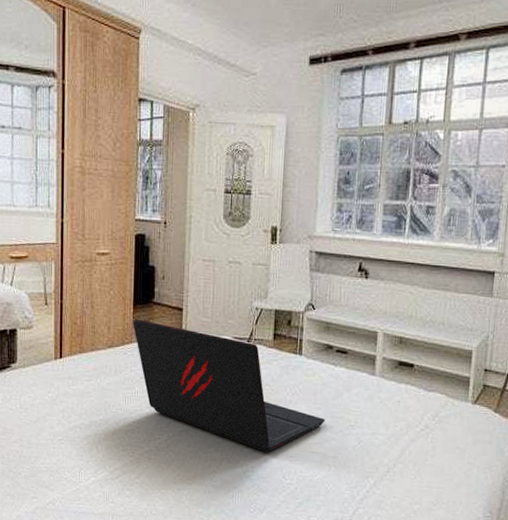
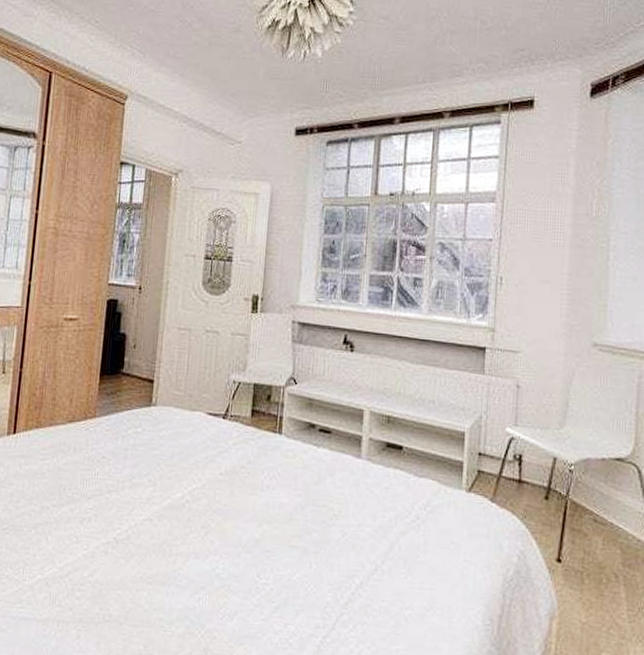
laptop: present [133,319,325,452] -> none [97,390,306,546]

